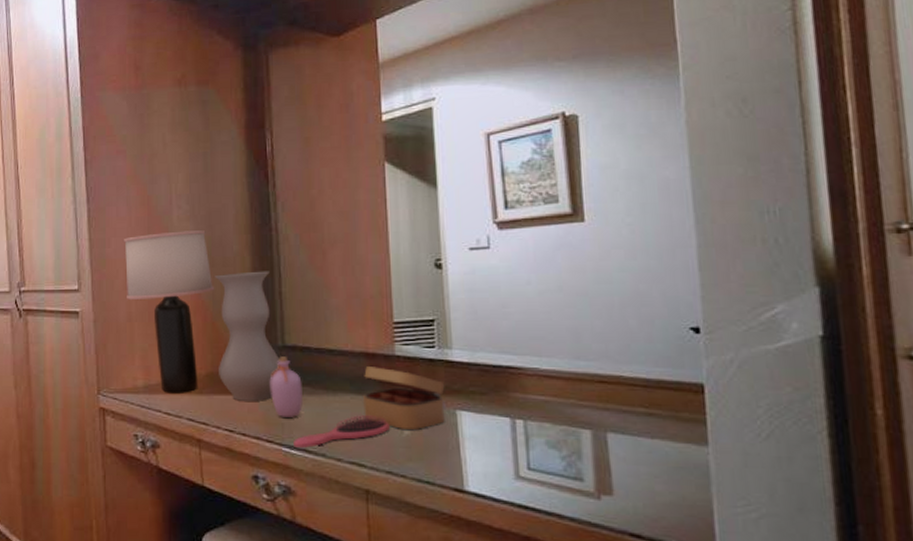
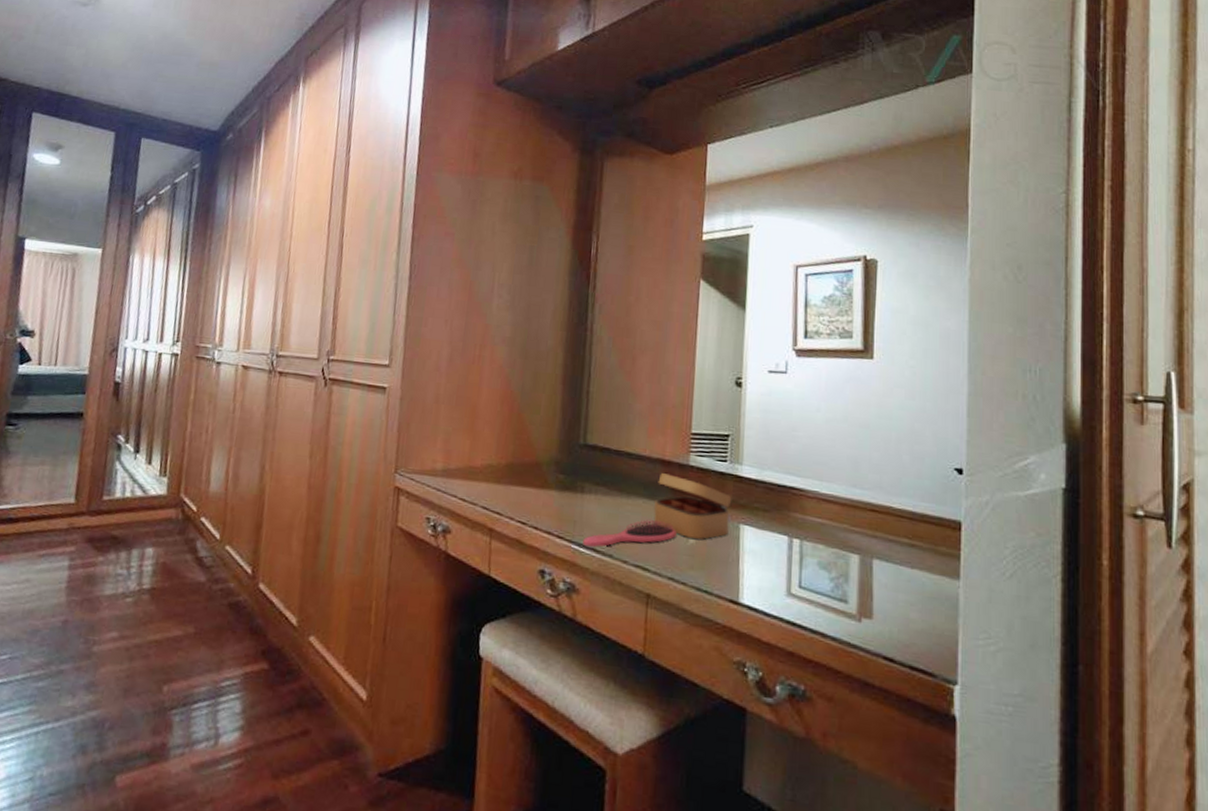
table lamp: present [124,230,215,395] -> none [436,319,525,482]
vase: present [215,271,280,401] -> none [518,367,580,497]
perfume bottle: present [269,356,304,417] -> none [566,454,598,516]

